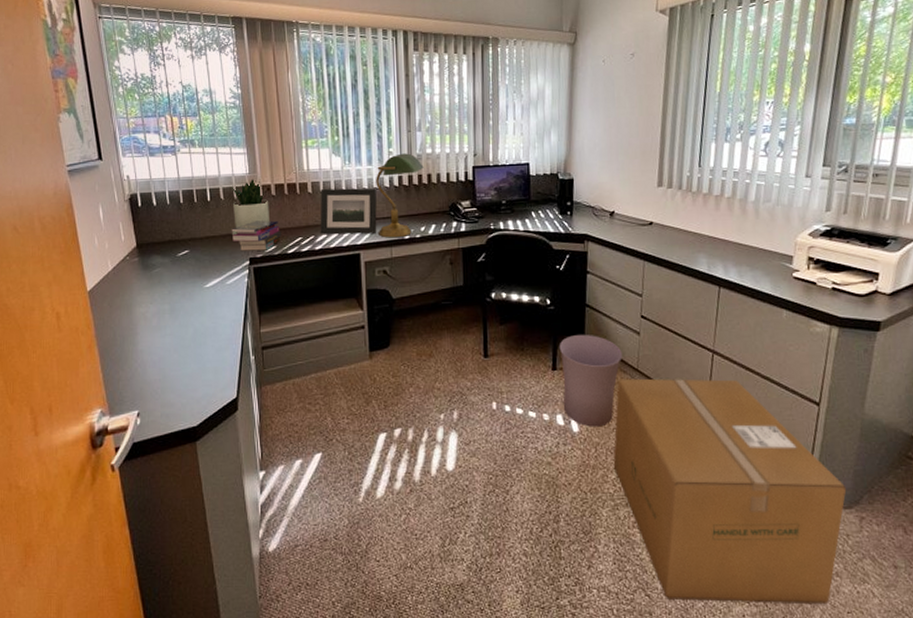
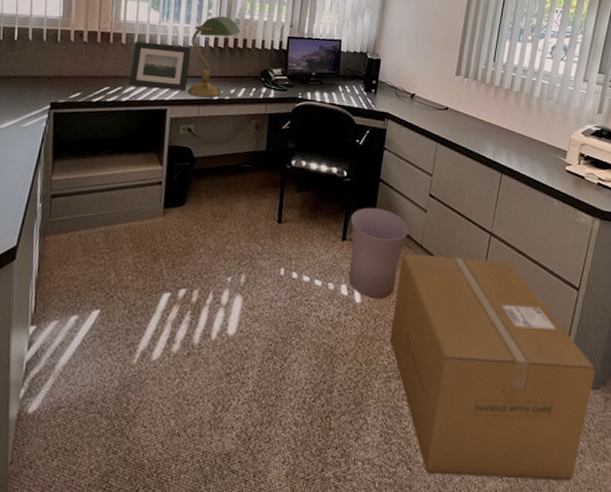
planter: present [231,179,271,236] -> none [35,23,80,78]
books: present [231,220,281,251] -> none [35,65,88,97]

